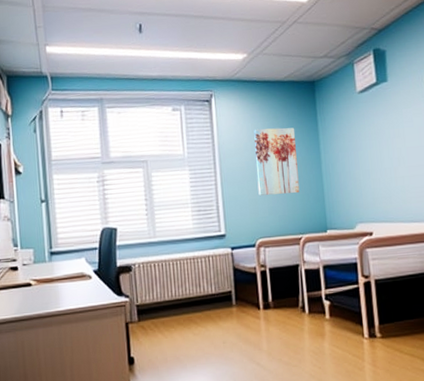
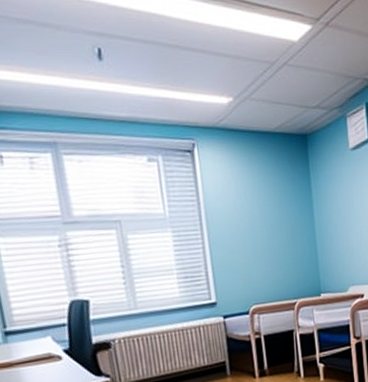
wall art: present [254,127,300,196] -> none [243,185,293,260]

